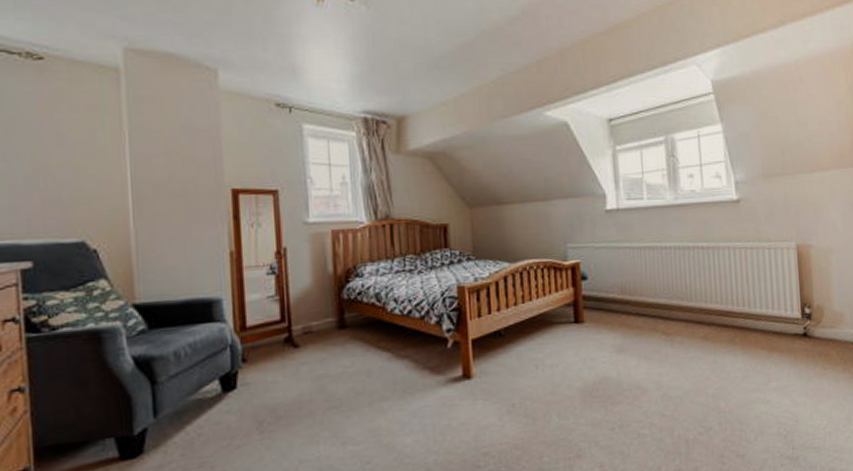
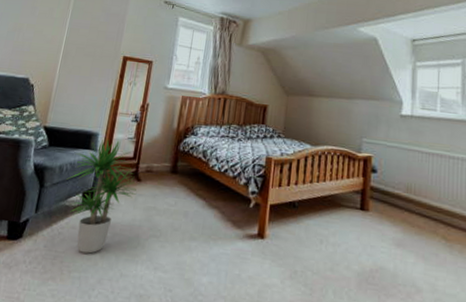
potted plant: none [189,302,297,450] -> present [66,139,137,254]

